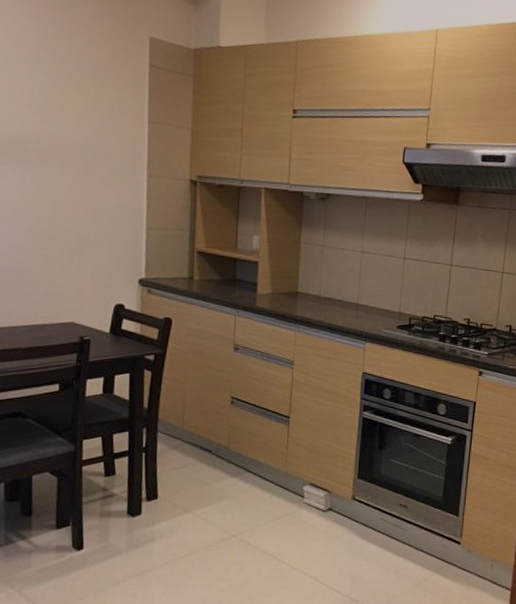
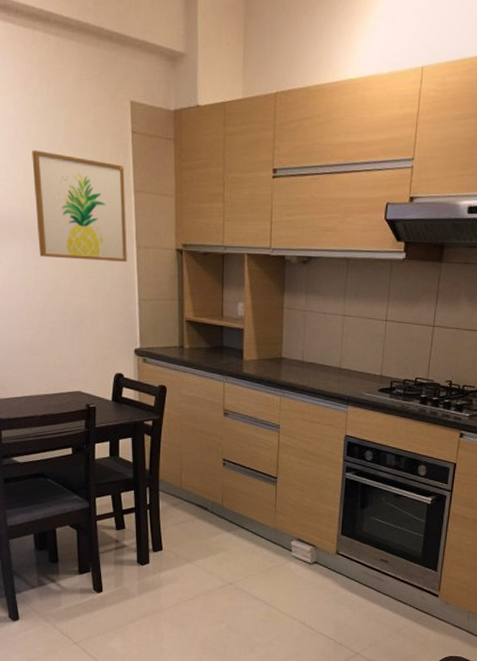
wall art: none [38,75,139,190] -> present [32,150,127,262]

